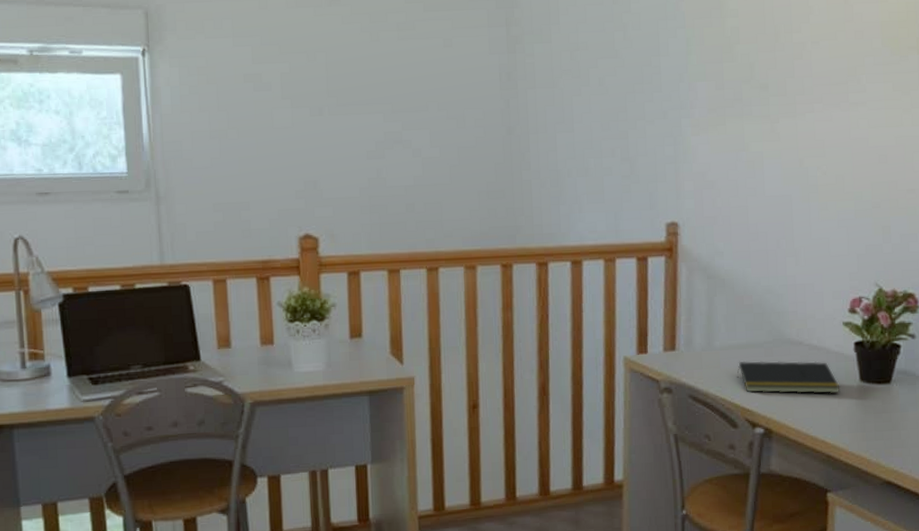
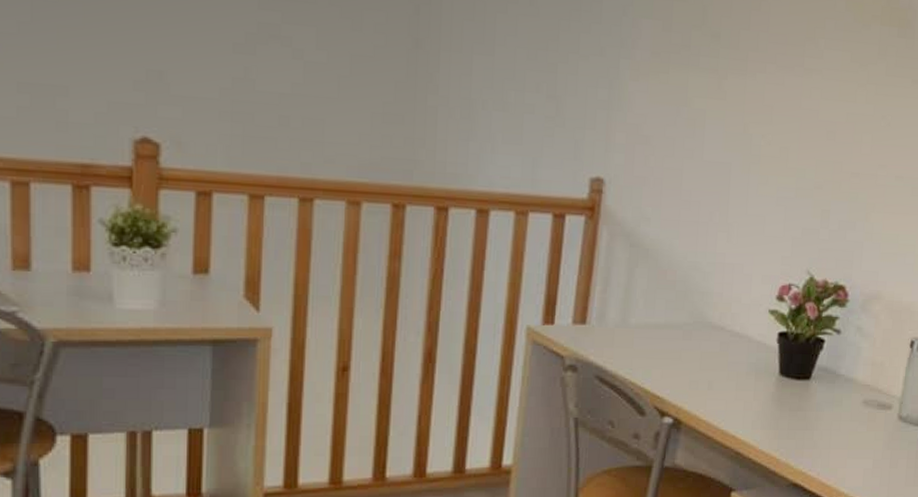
notepad: present [736,361,840,394] -> none [650,343,758,385]

